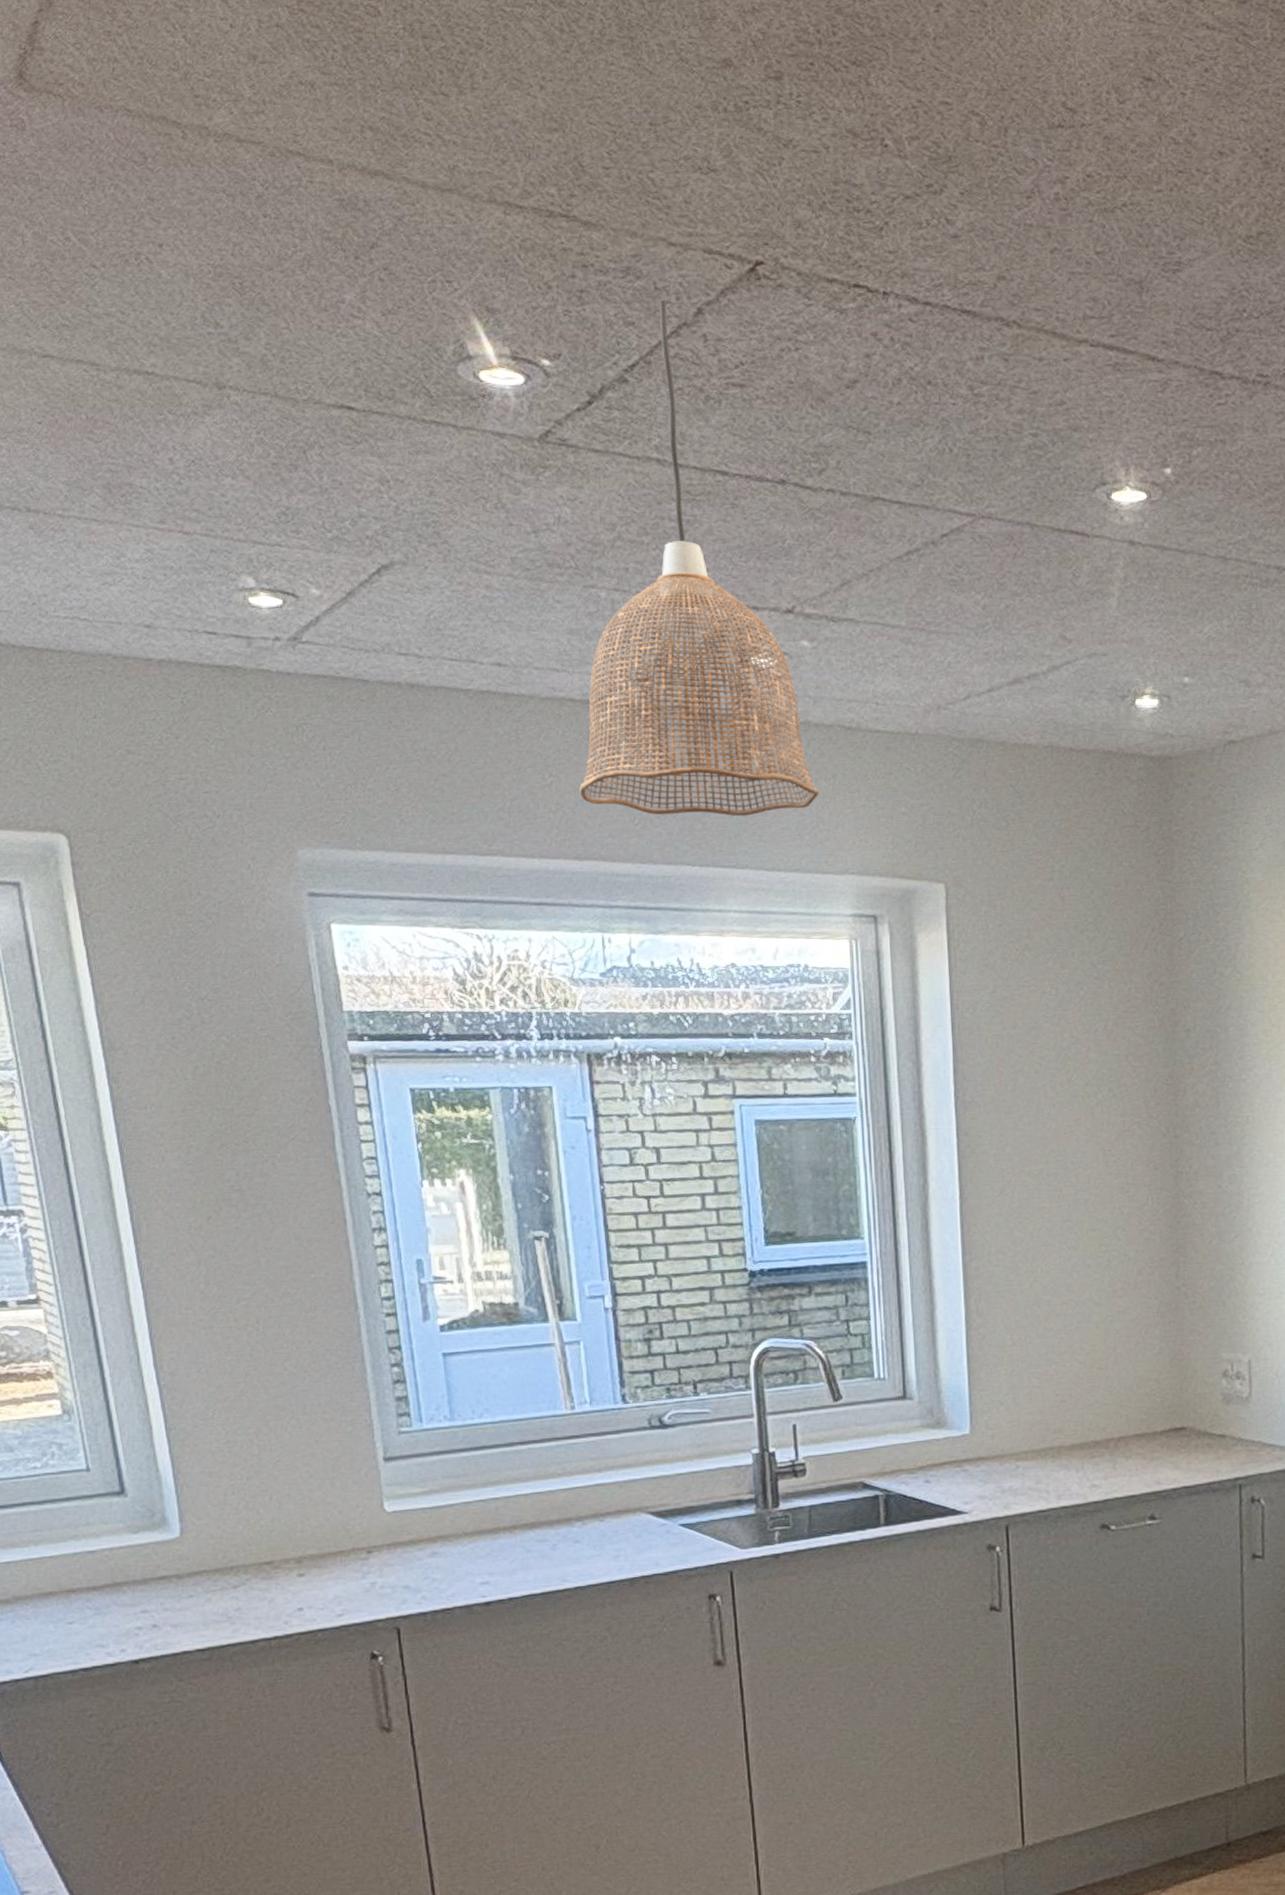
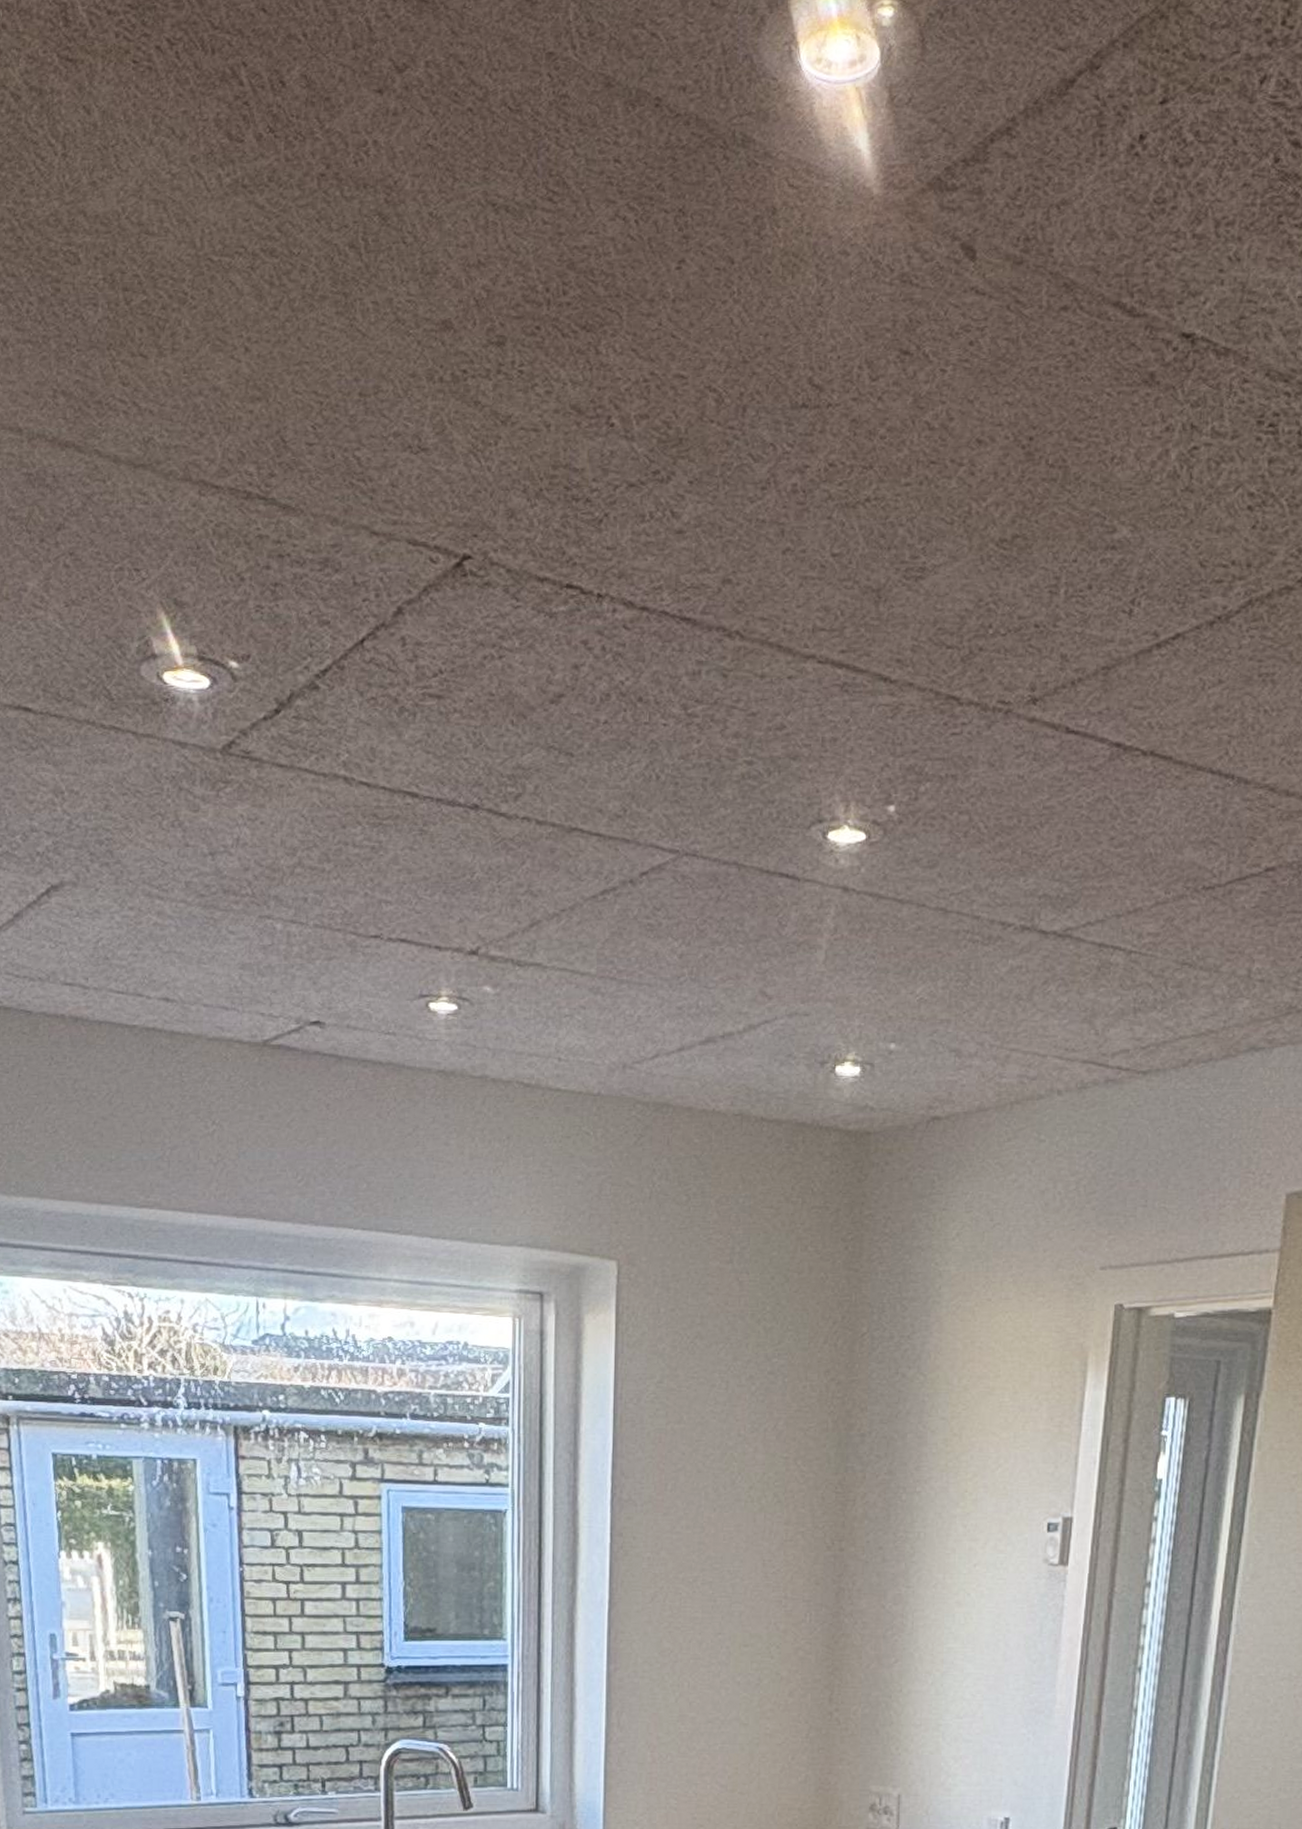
pendant lamp: present [579,299,820,817] -> none [242,596,493,1177]

